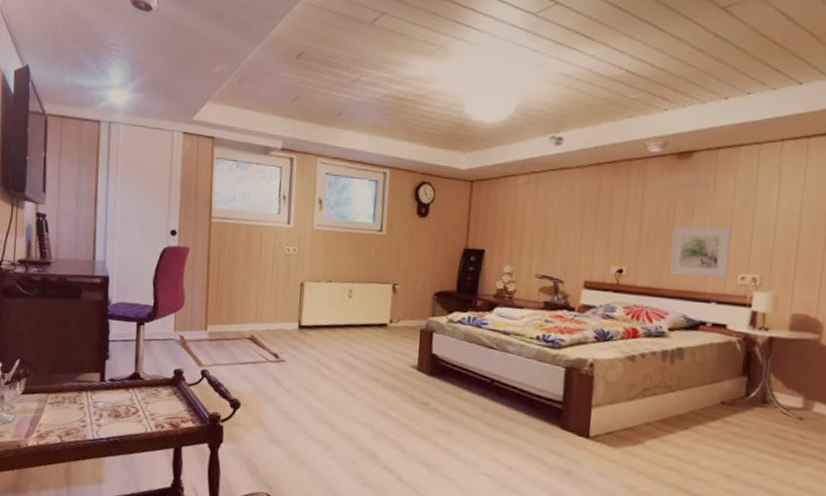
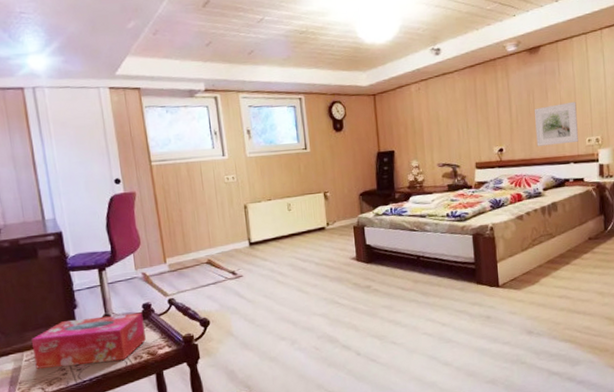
tissue box: none [58,370,173,425] -> present [31,312,146,369]

